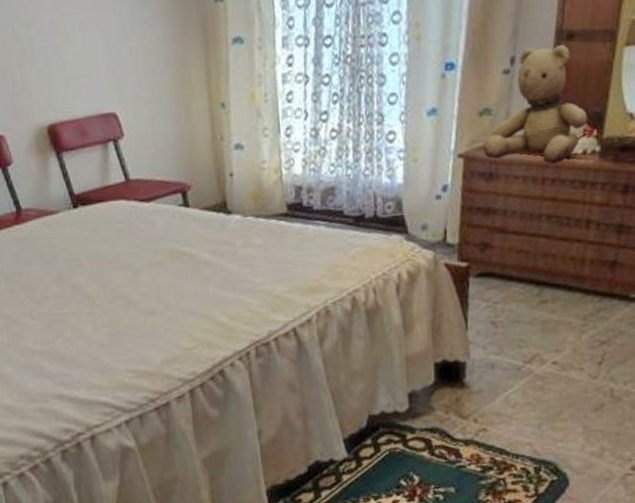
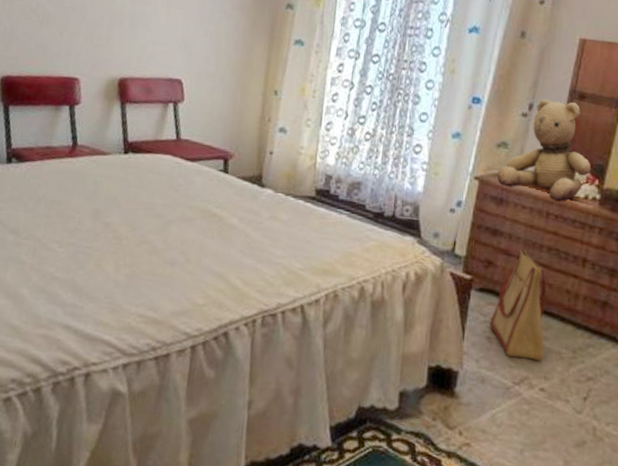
shopping bag: none [492,222,554,338] -> present [489,248,547,361]

